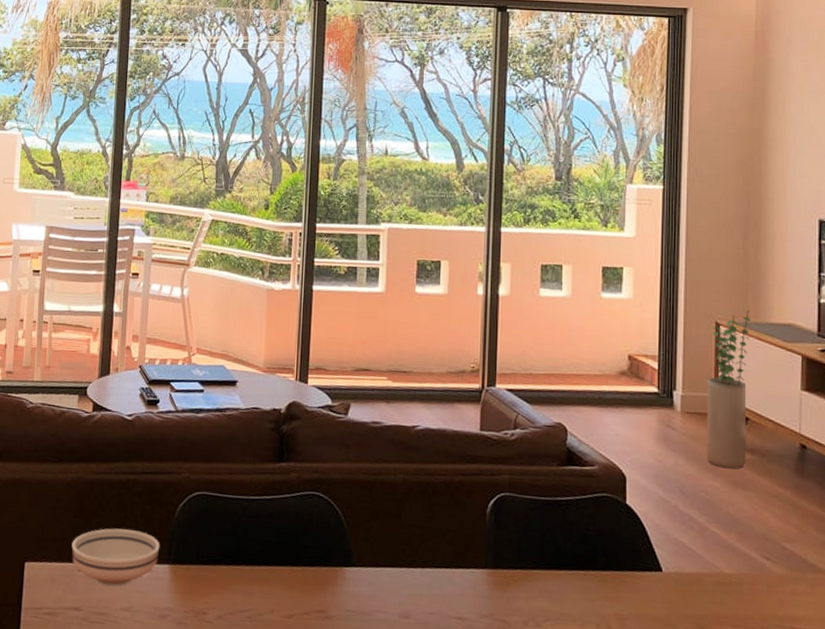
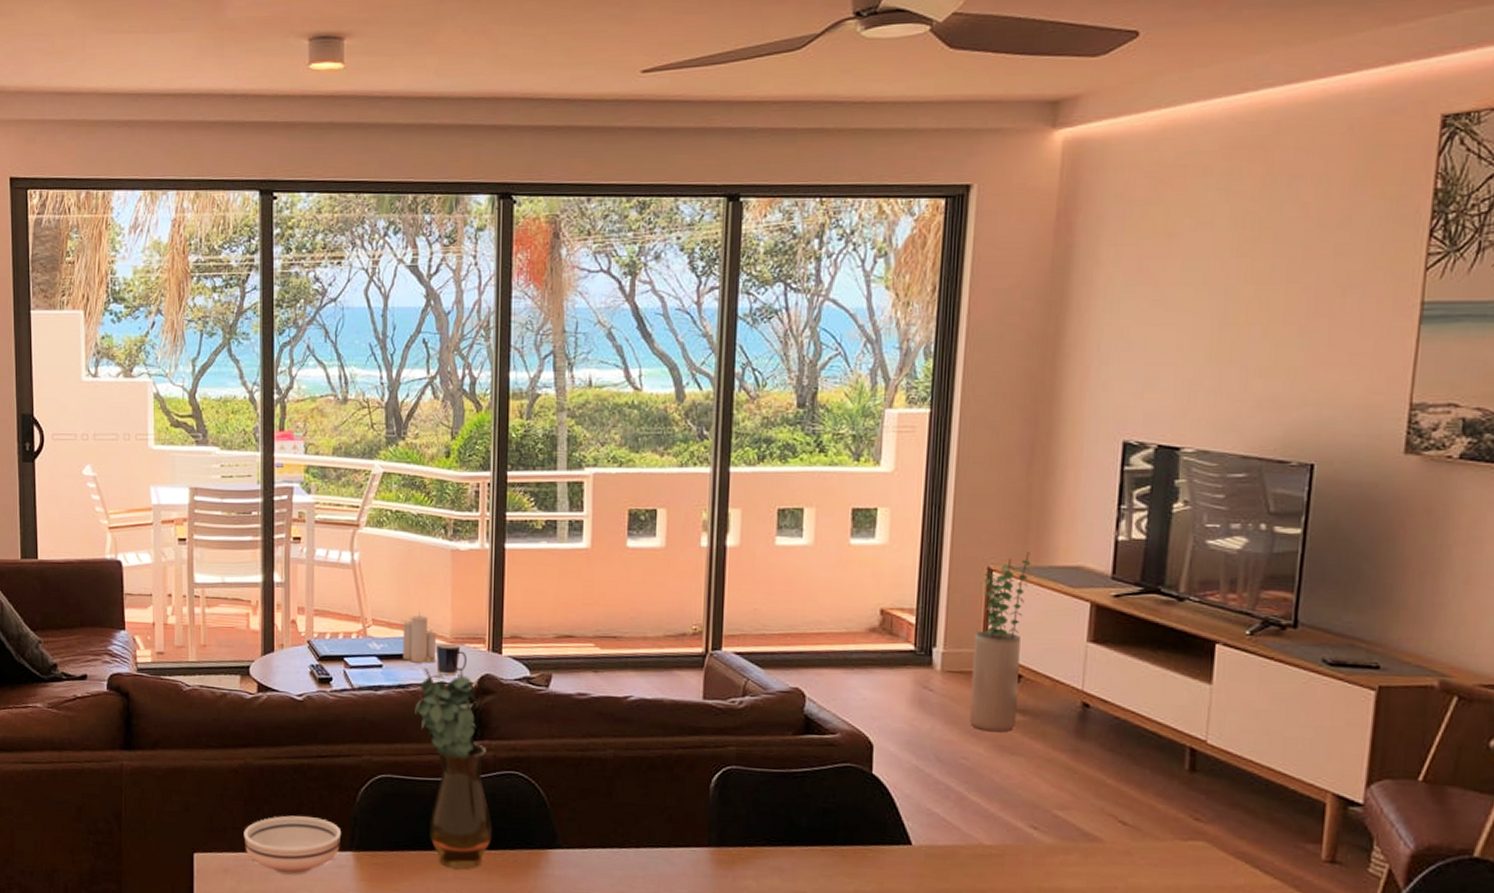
candle: none [222,343,252,390] -> present [403,612,437,663]
vase: none [230,393,296,585] -> present [415,667,493,870]
mug: none [251,372,278,402] -> present [436,643,468,676]

